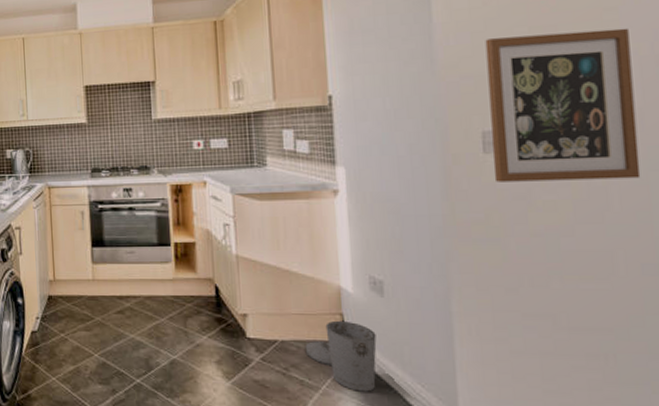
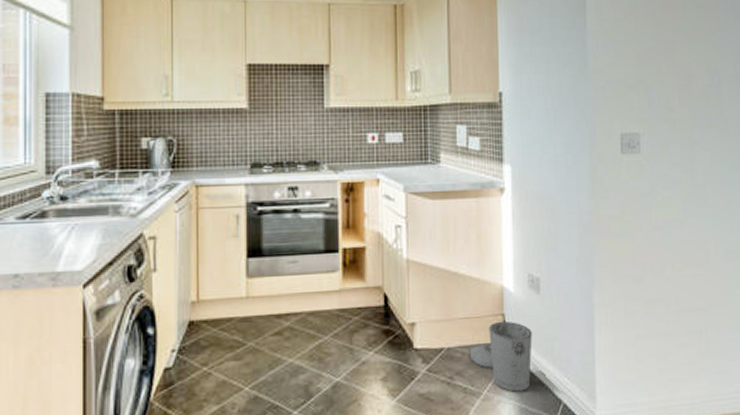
wall art: present [485,28,641,182] -> none [625,49,726,181]

